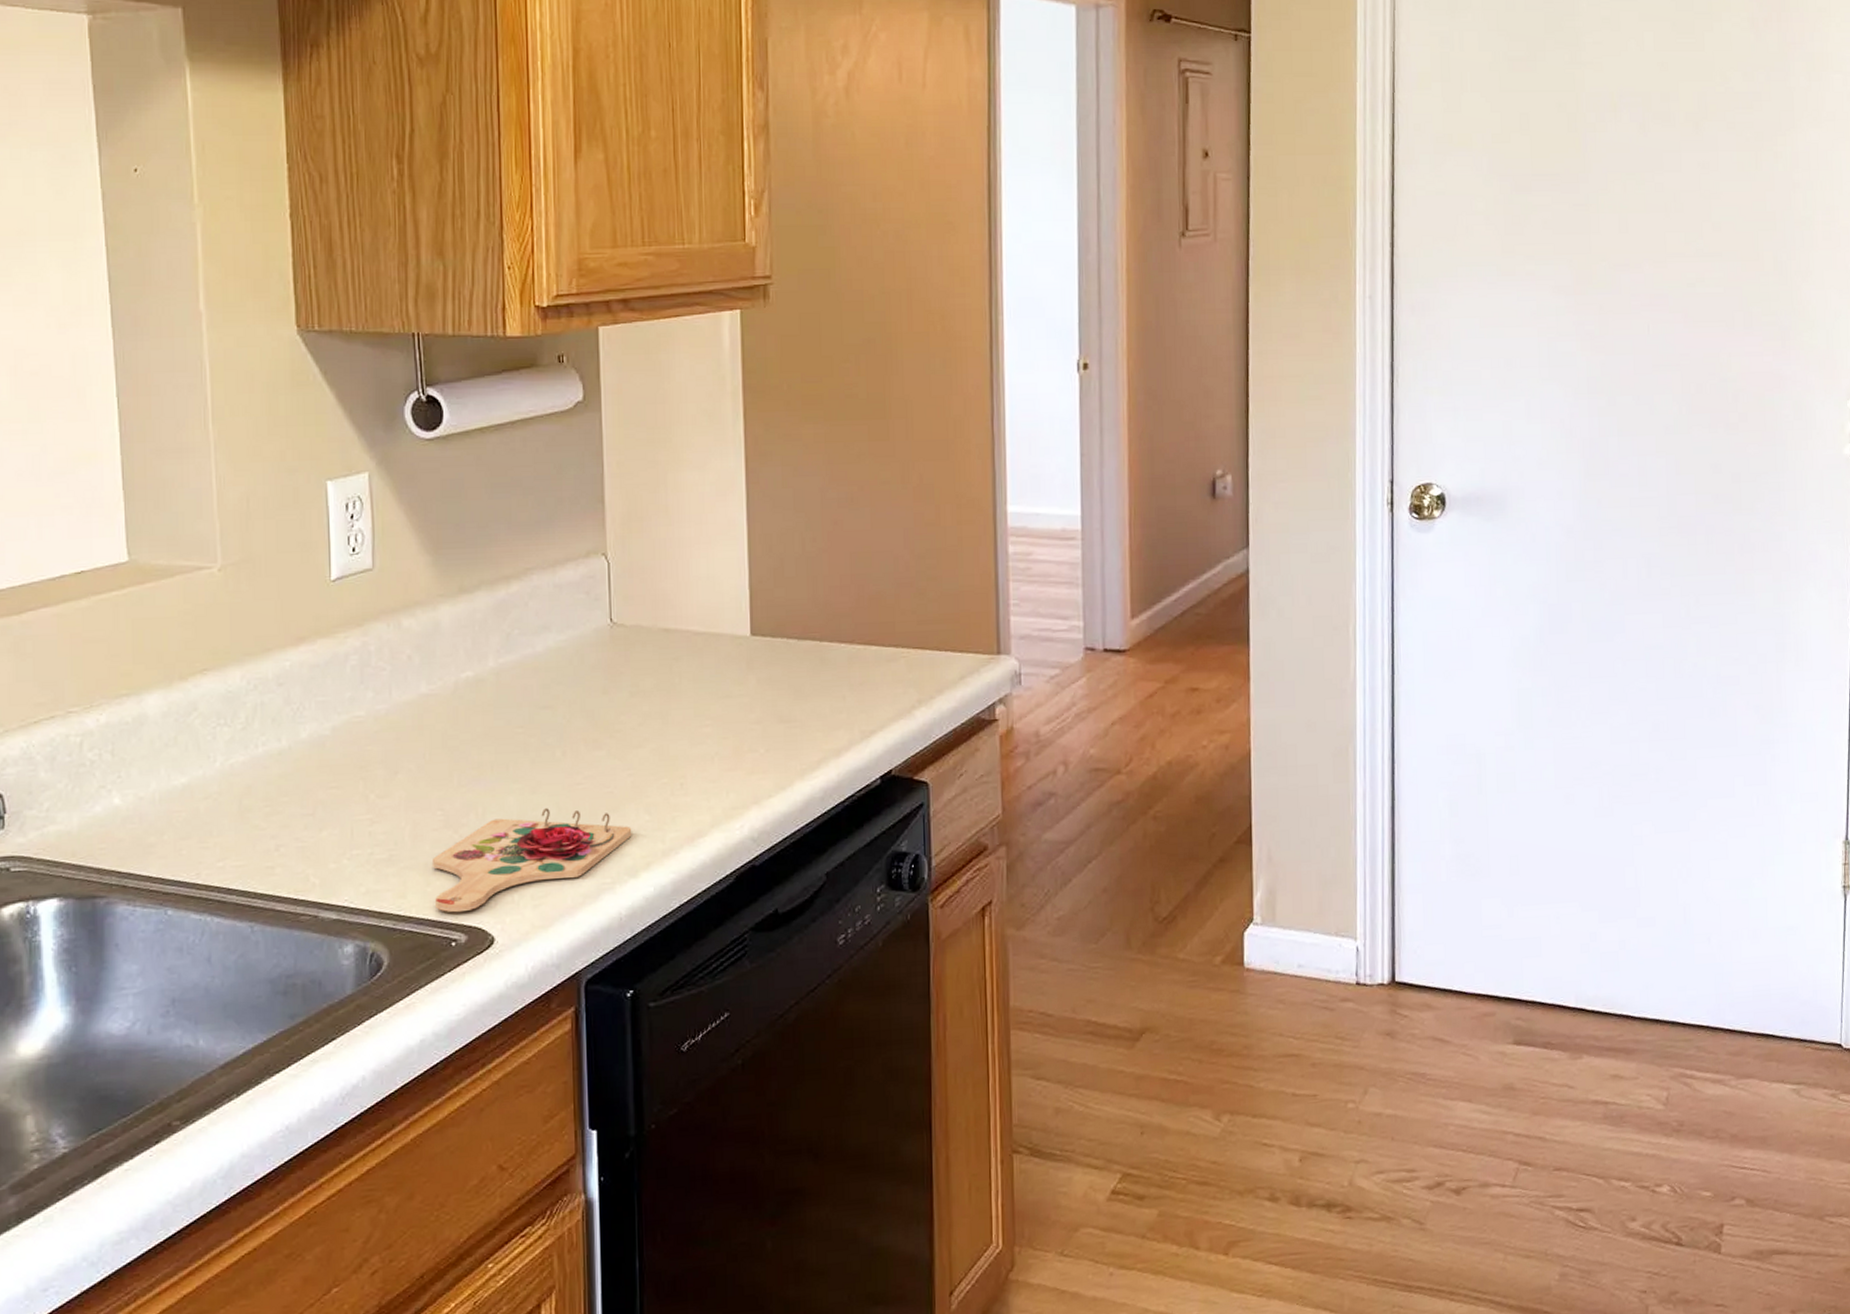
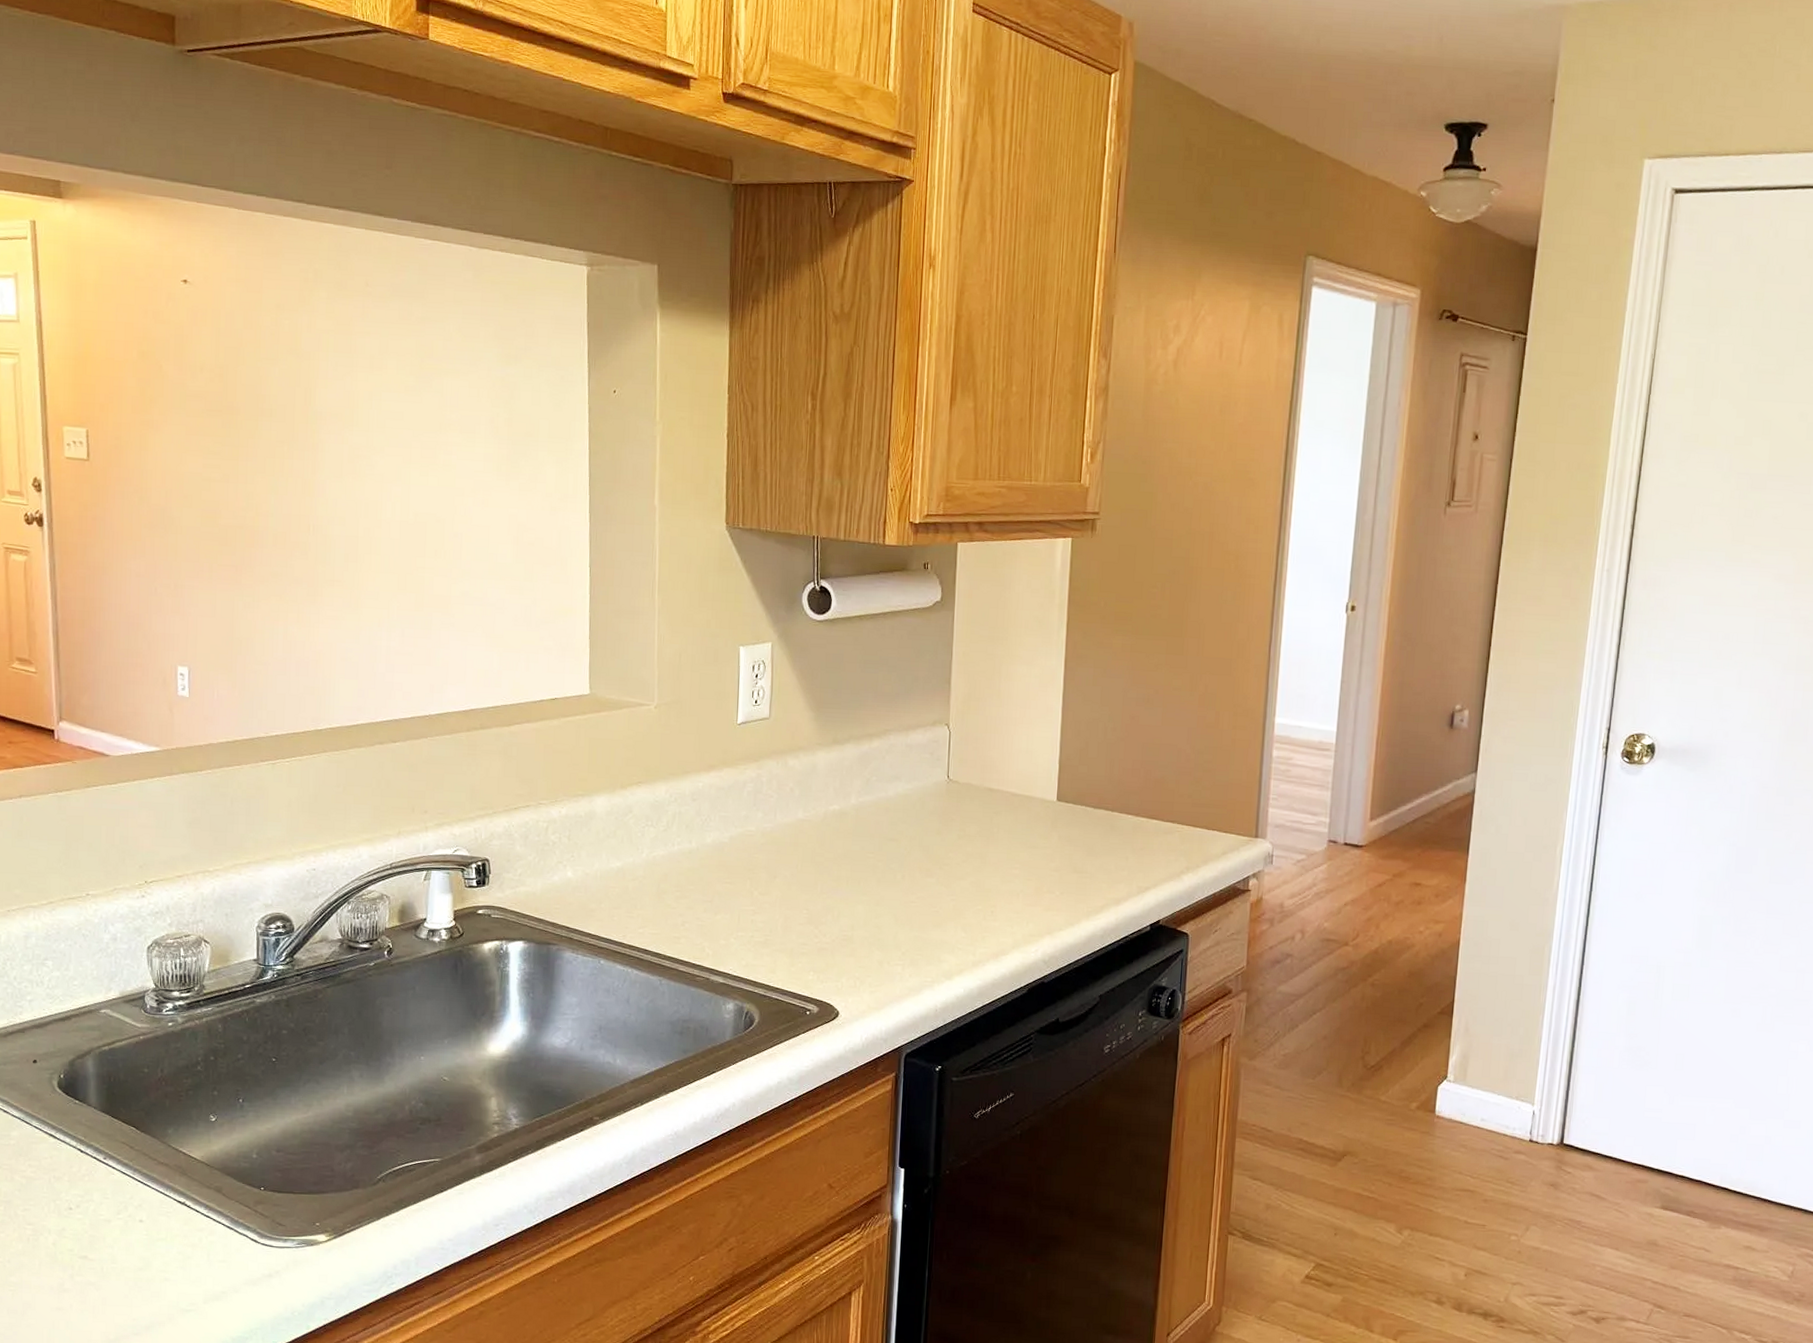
cutting board: present [431,808,632,913] -> none [796,918,951,990]

